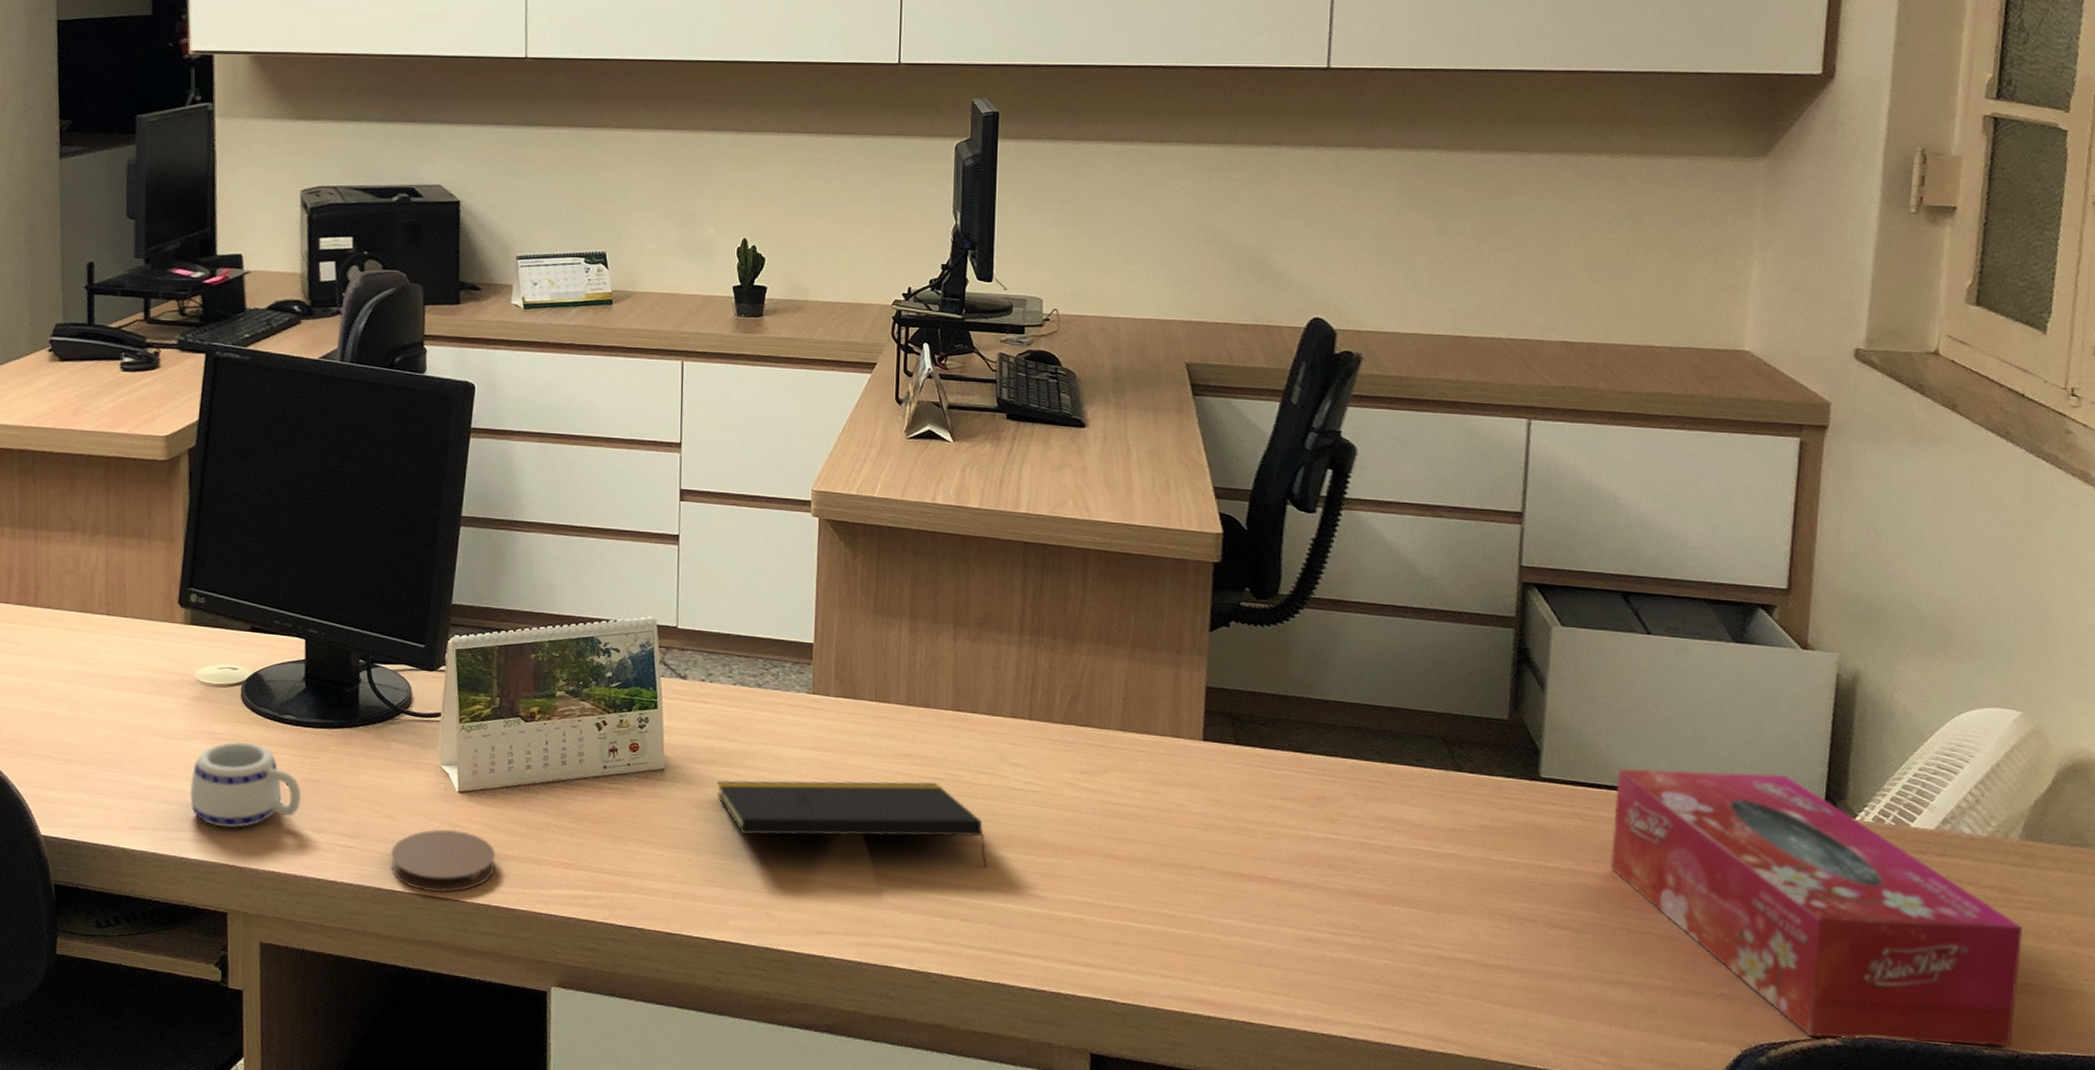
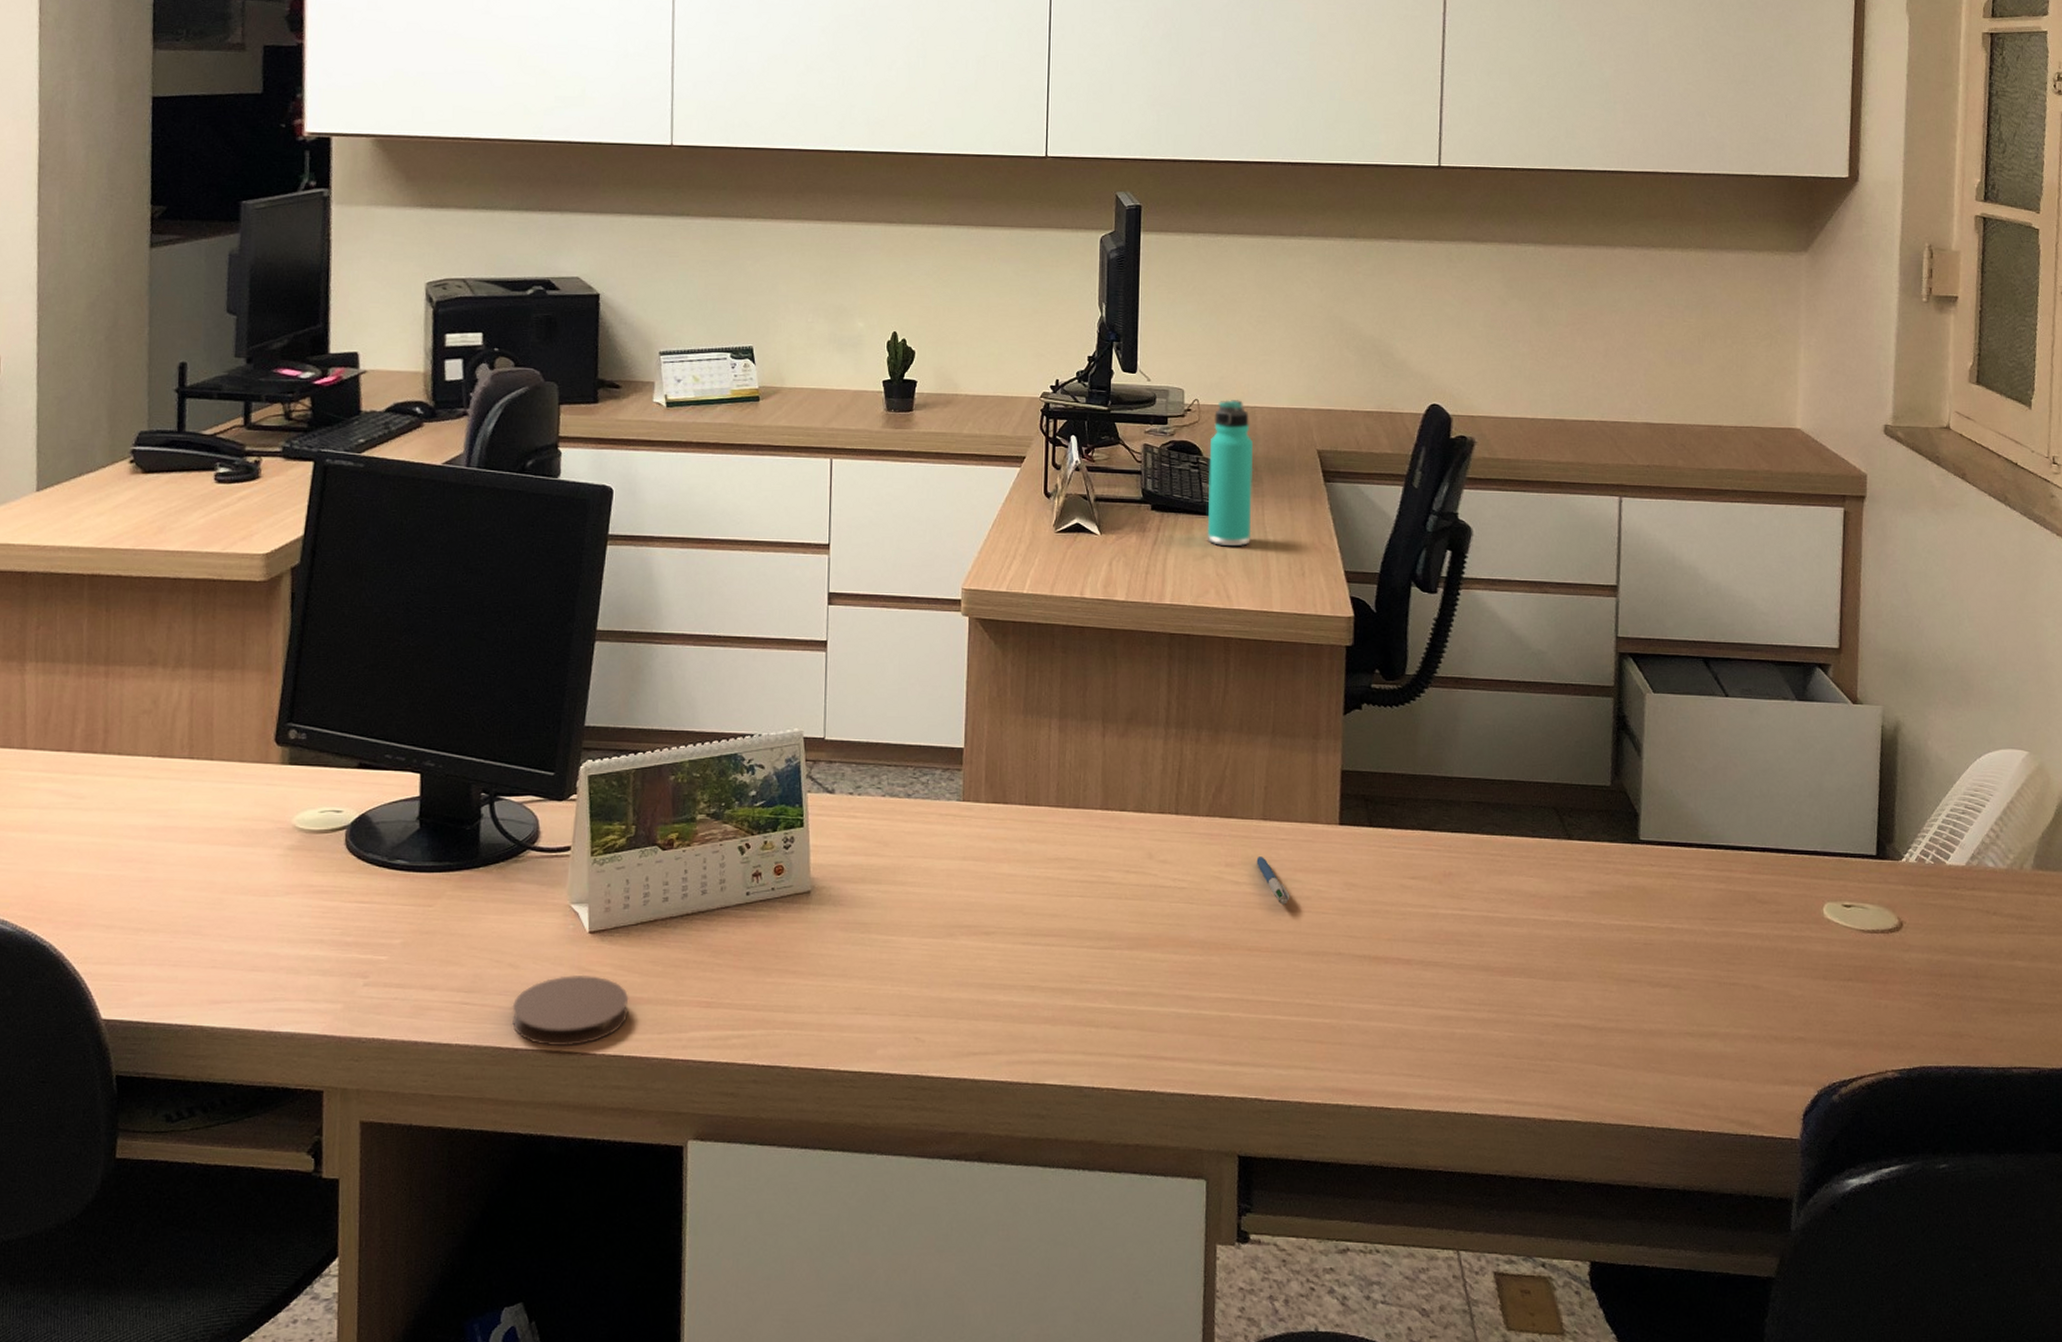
mug: present [189,741,302,828] -> none [282,893,412,992]
notepad: present [716,780,987,867] -> none [864,885,1136,970]
thermos bottle: none [1065,310,1116,458] -> present [1207,400,1254,546]
pen: none [1113,766,1149,815] -> present [1256,857,1290,905]
tissue box: present [1611,768,2022,1047] -> none [1702,822,2038,1072]

